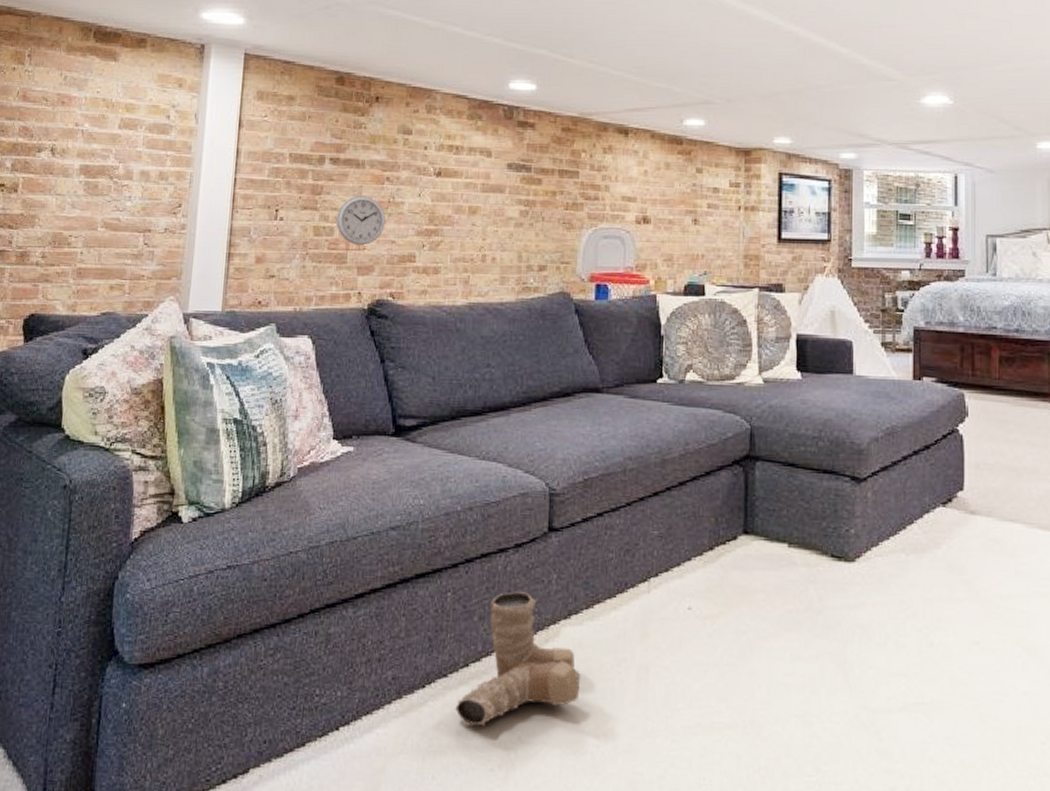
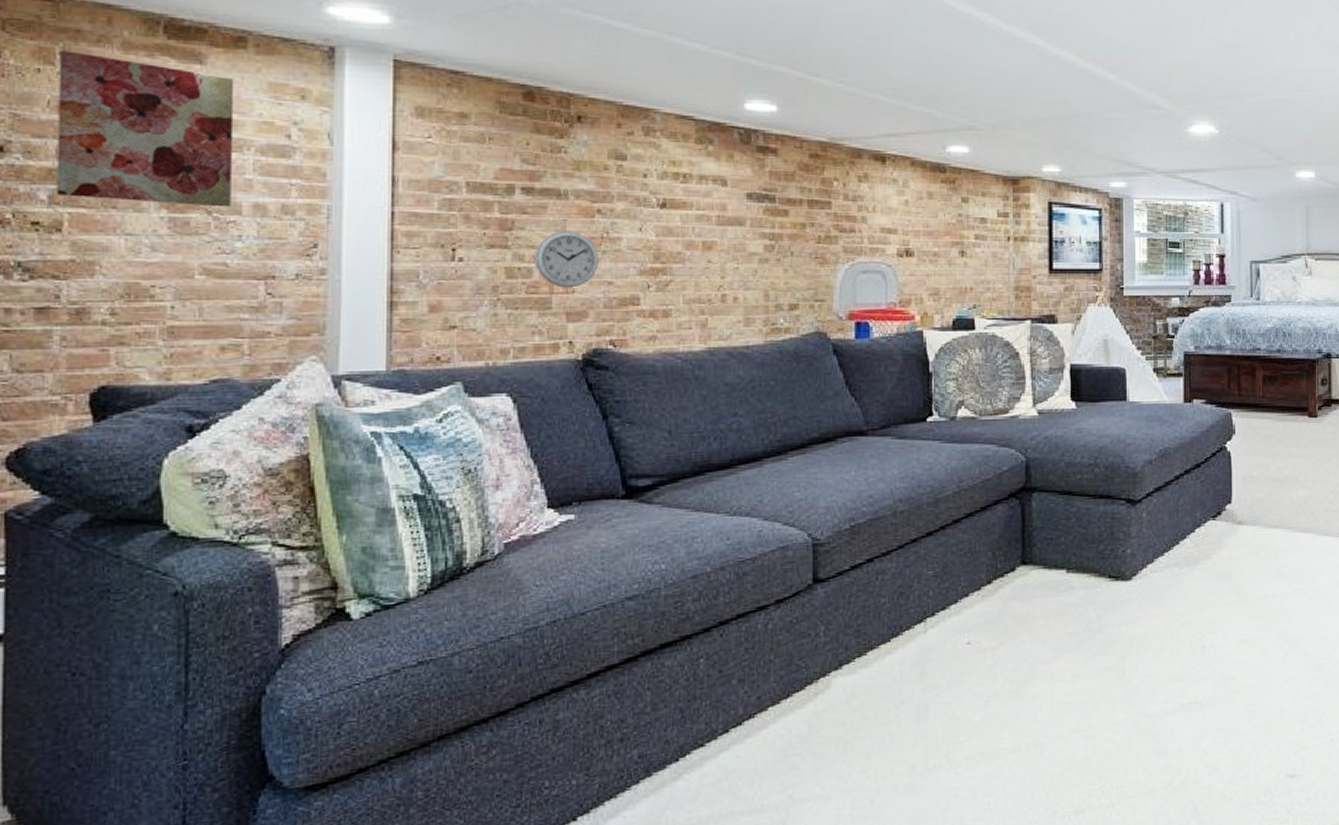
wall art: none [16,53,136,174] -> present [56,50,235,207]
boots: present [455,592,579,726] -> none [716,648,854,792]

